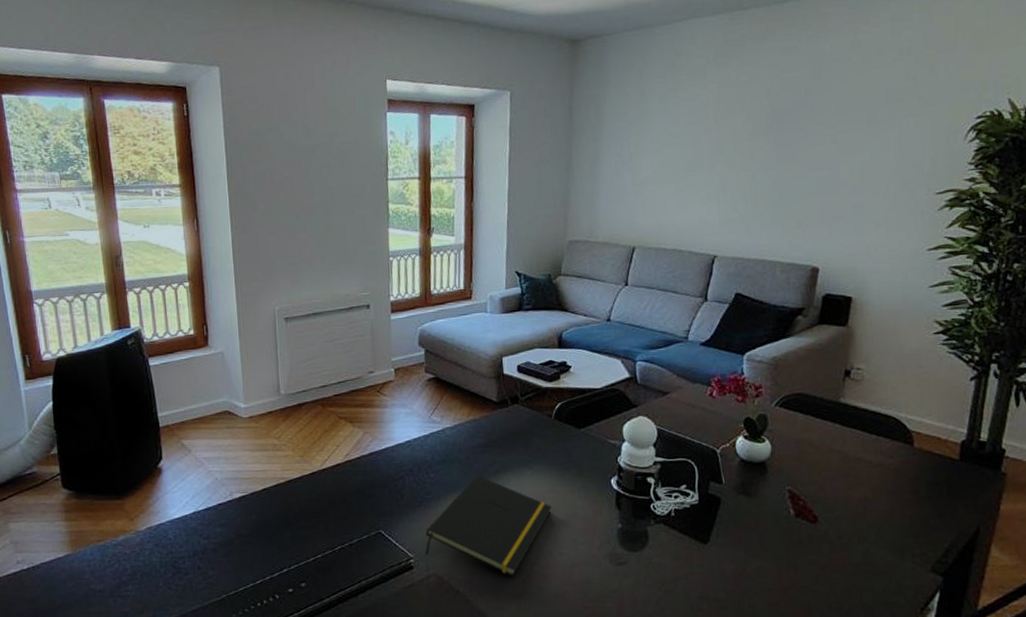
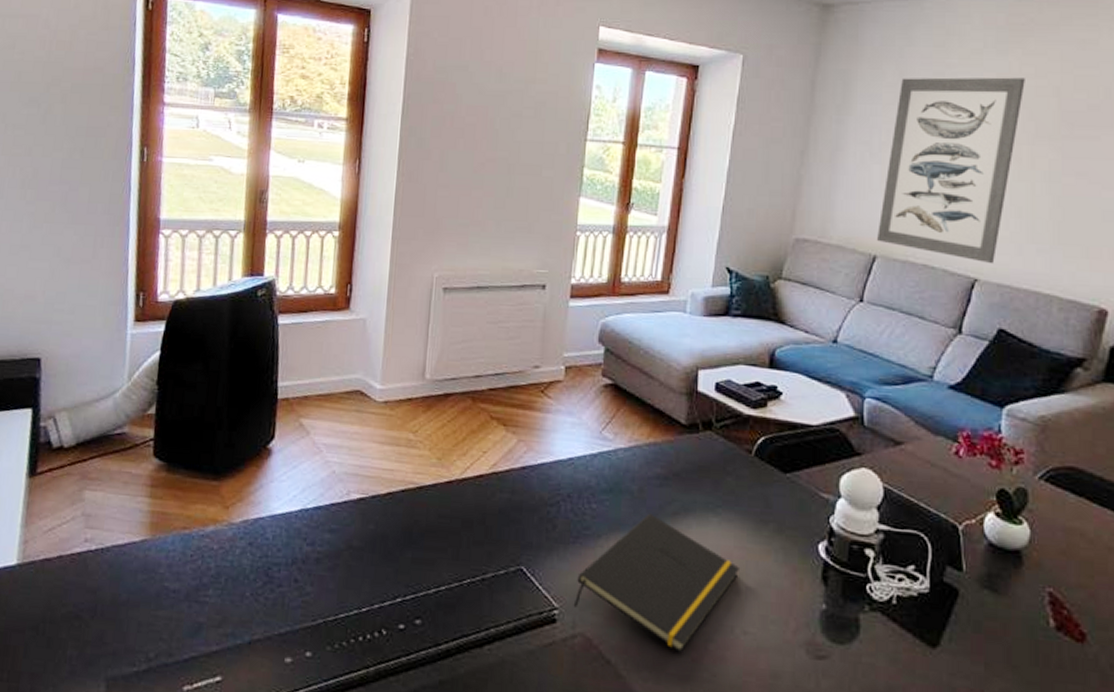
wall art: none [634,85,742,242] -> present [877,77,1025,264]

